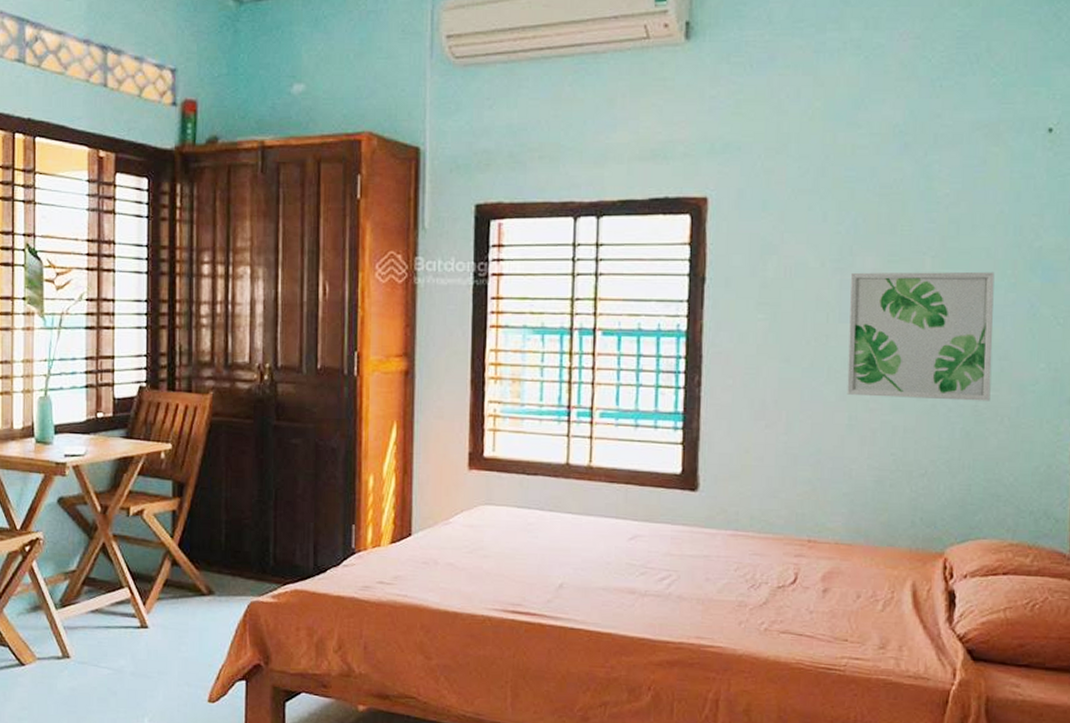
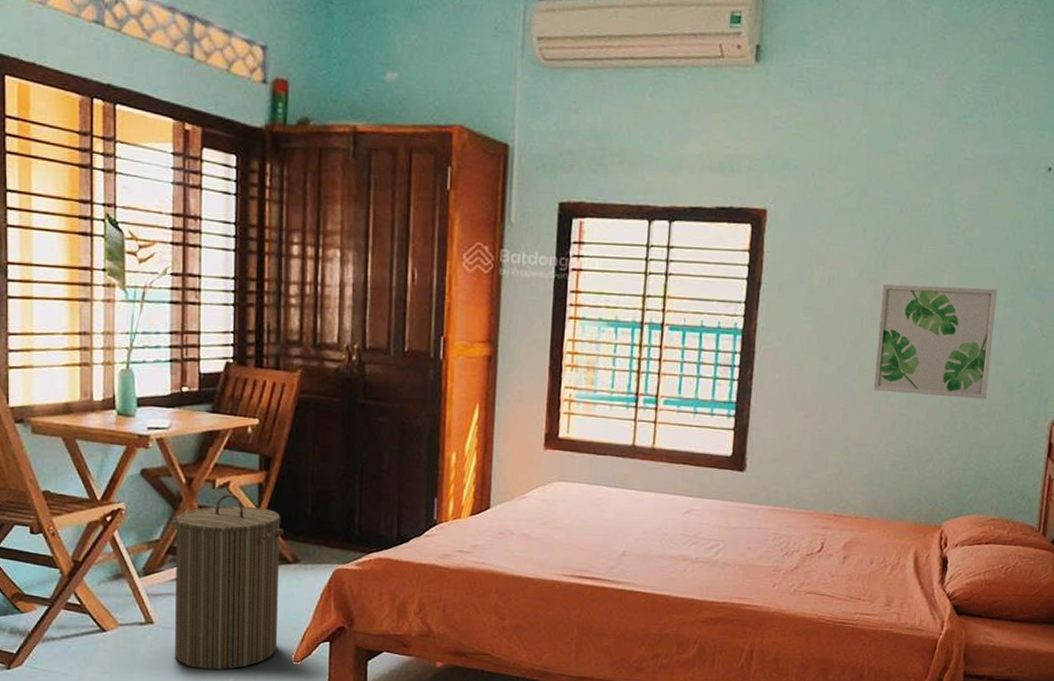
laundry hamper: none [87,522,198,708] -> present [171,494,285,670]

